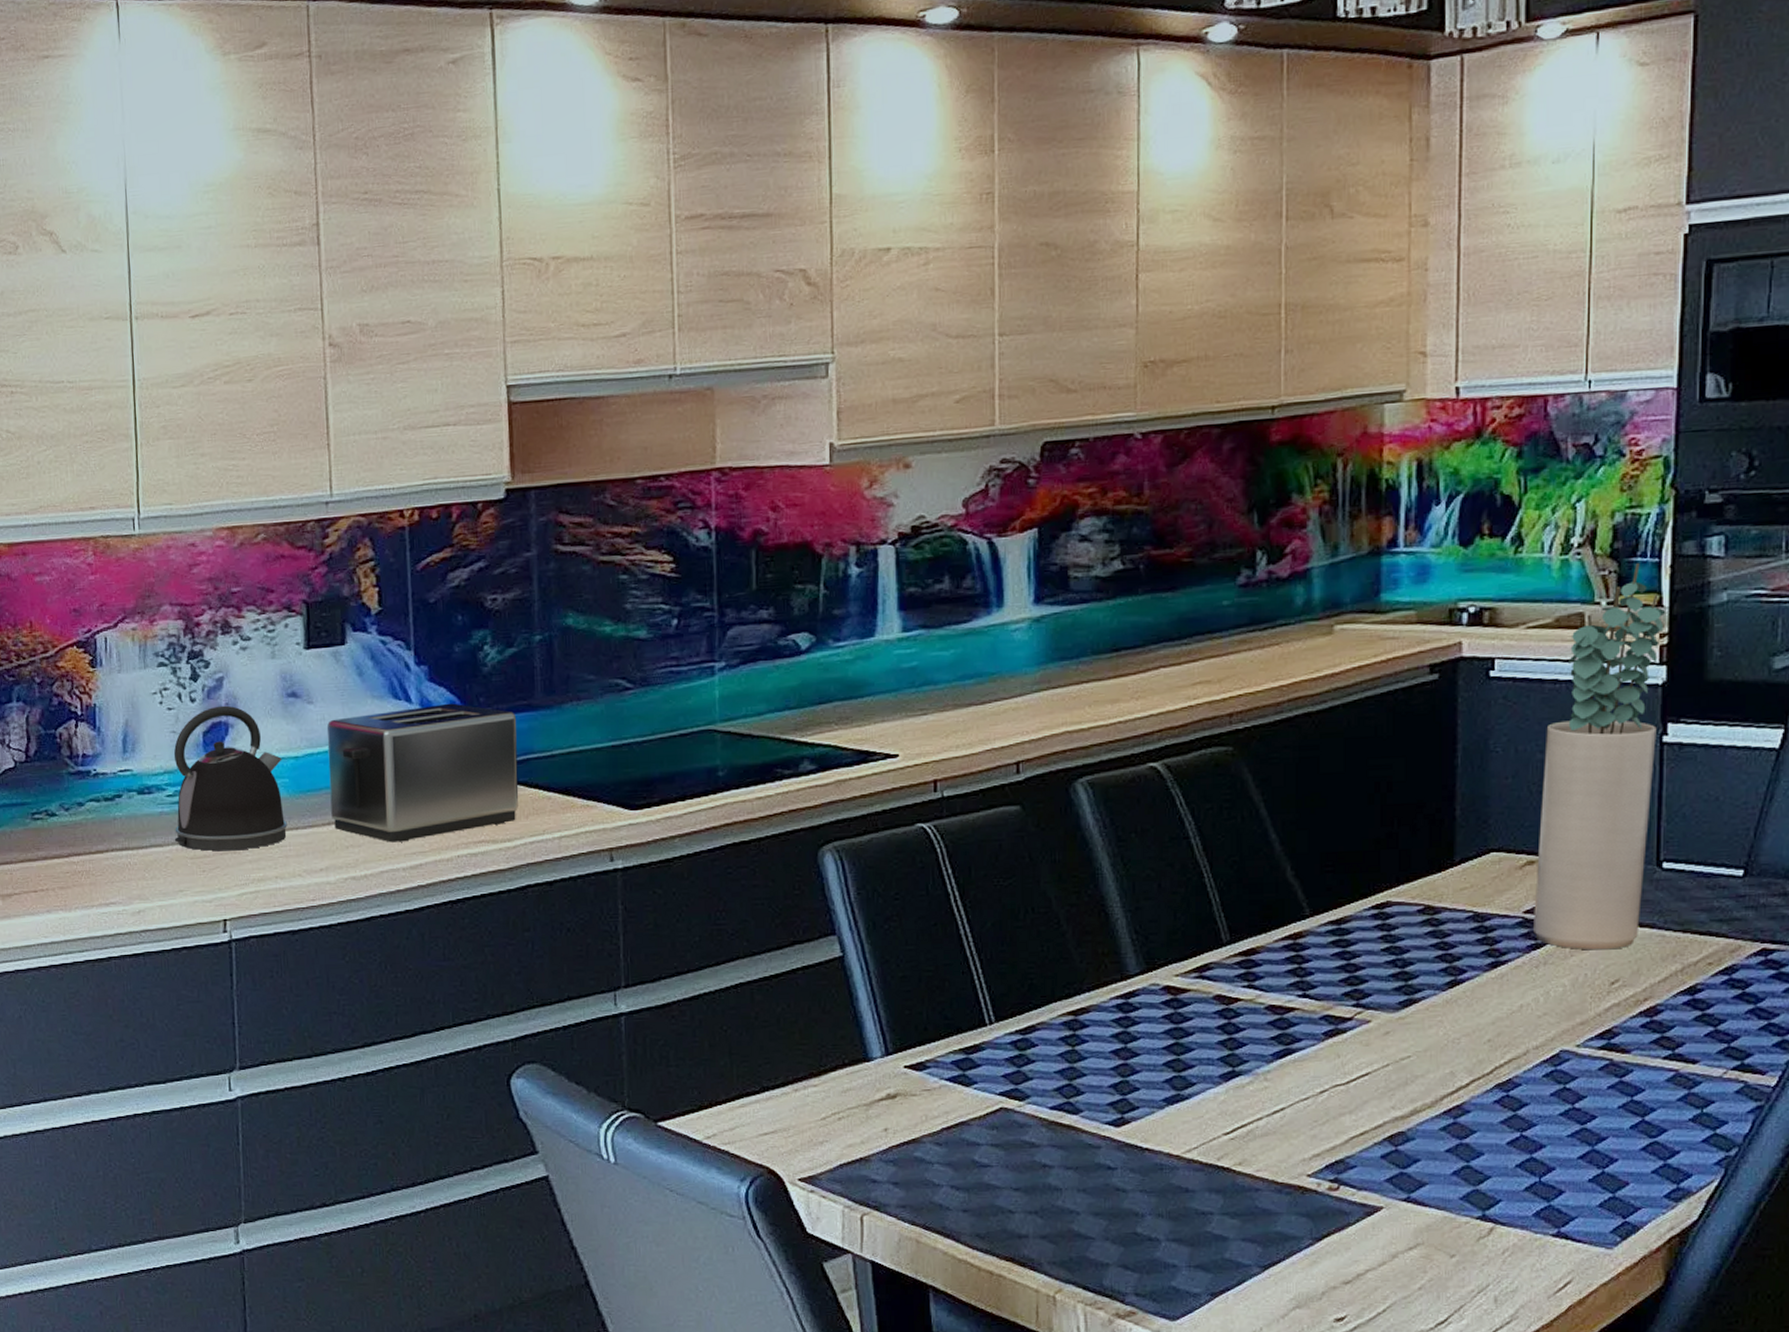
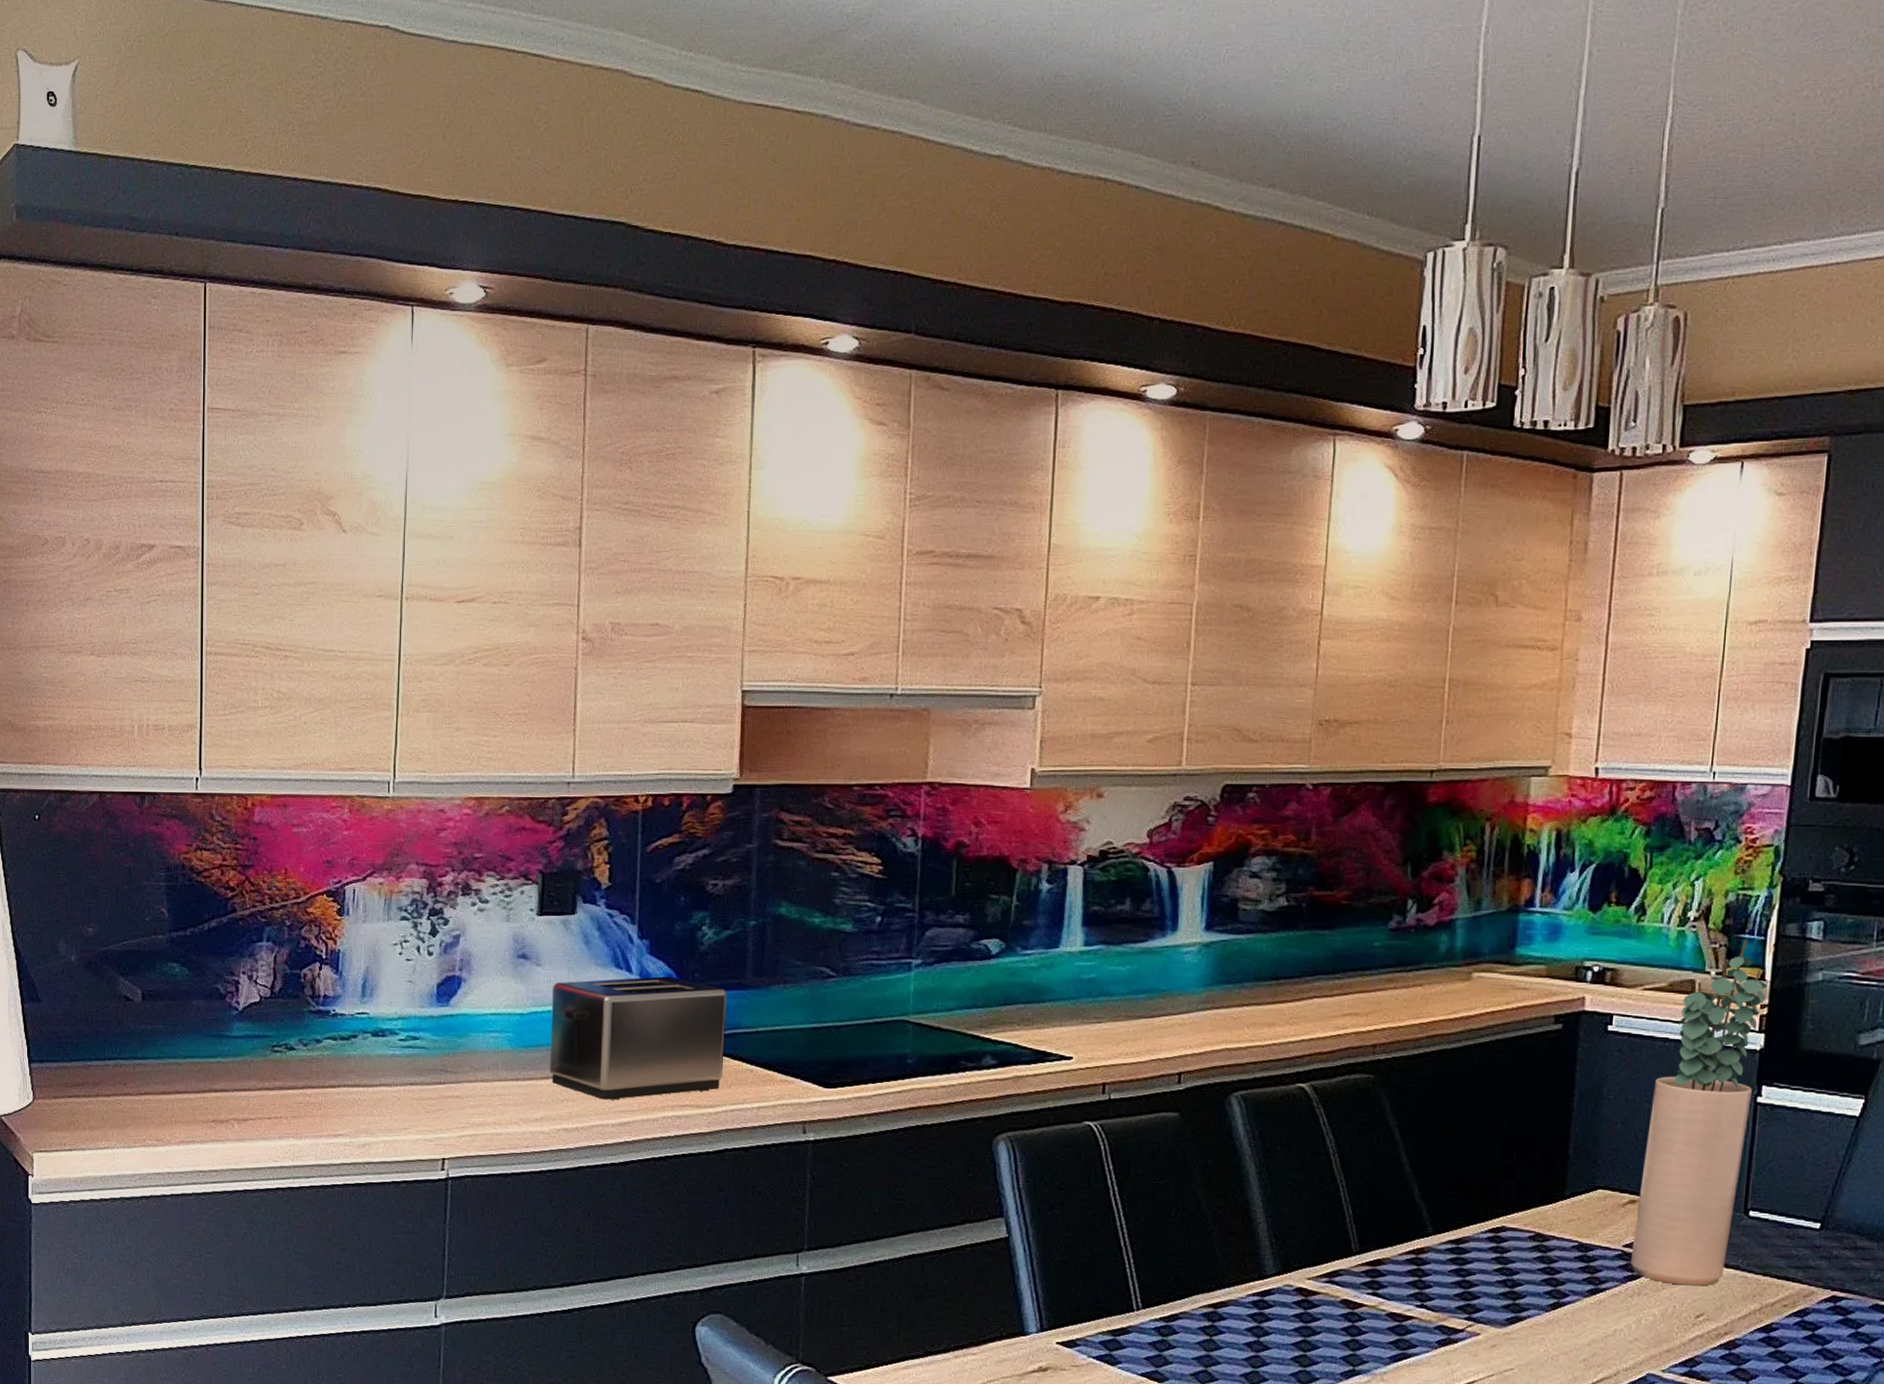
kettle: present [173,705,287,851] -> none [402,961,509,1096]

